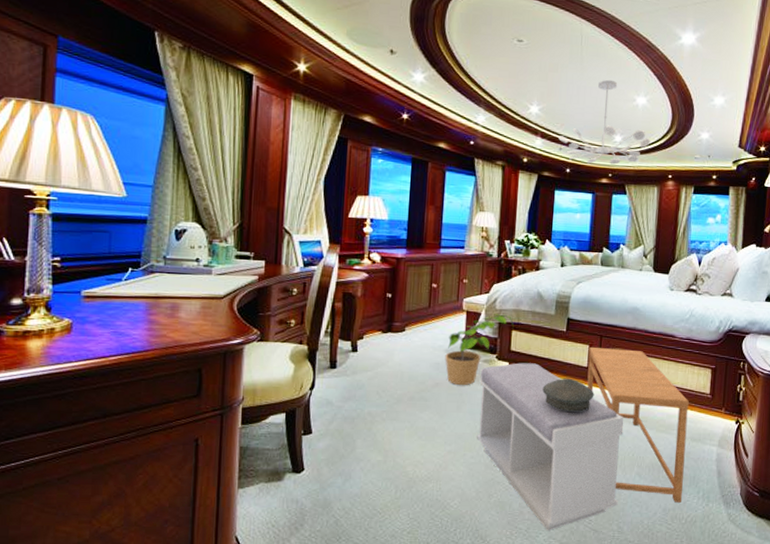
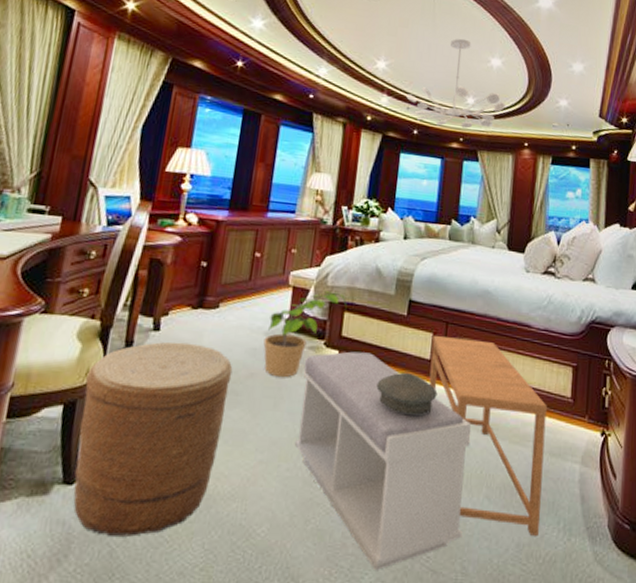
basket: none [300,360,421,510] -> present [73,341,233,537]

